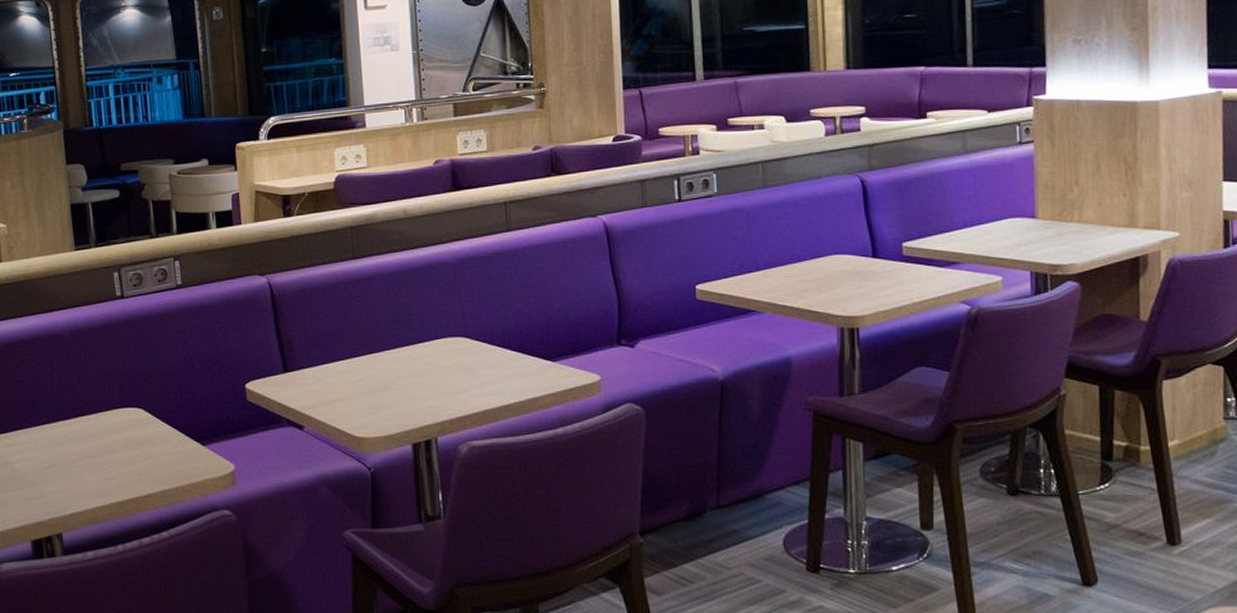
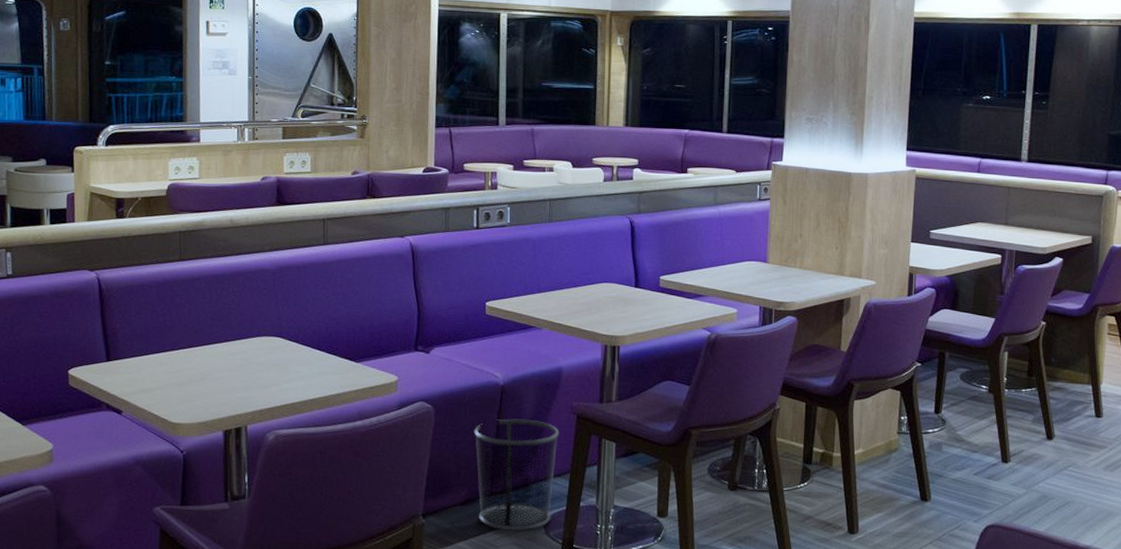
waste bin: none [692,419,794,549] -> present [474,419,560,531]

